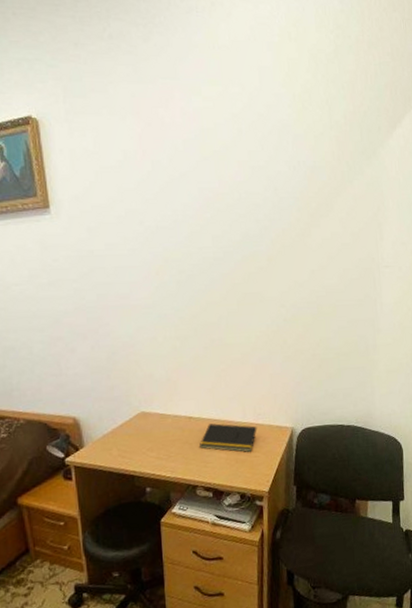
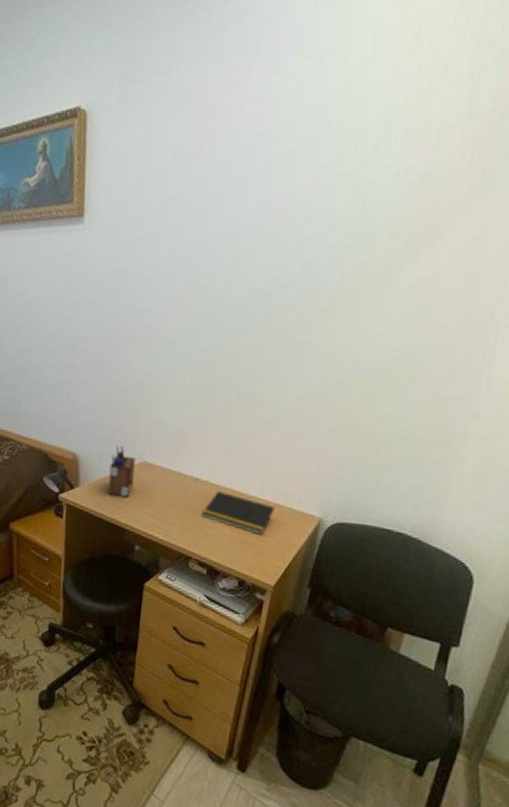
desk organizer: none [110,402,135,449] -> present [108,445,136,498]

